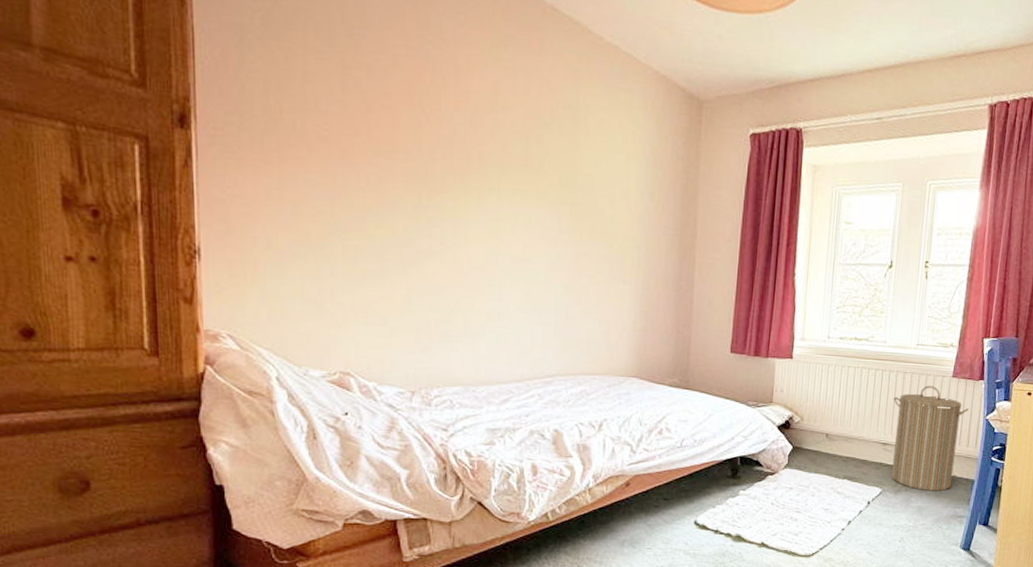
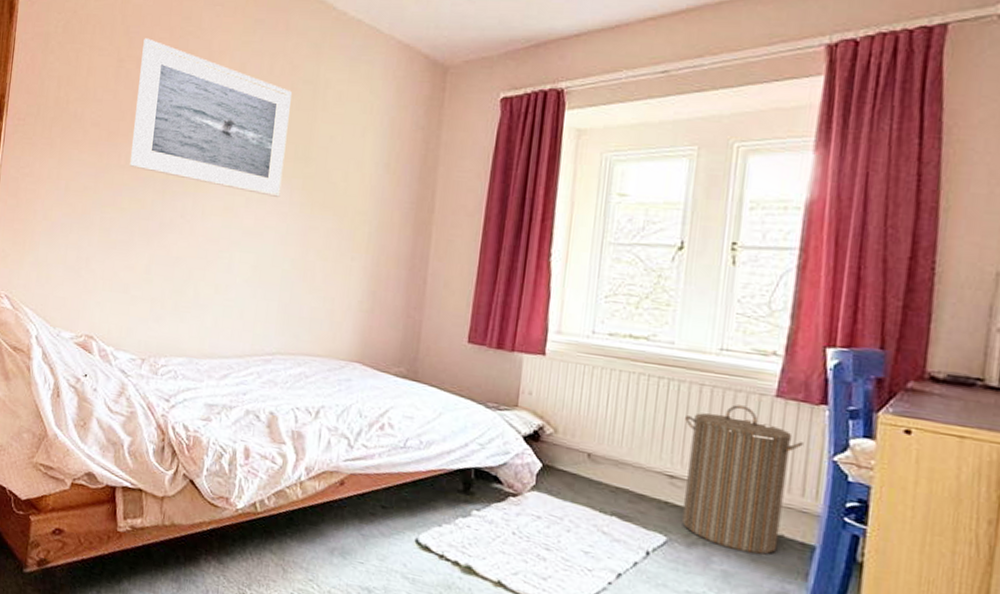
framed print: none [371,43,551,223] -> present [129,38,292,197]

